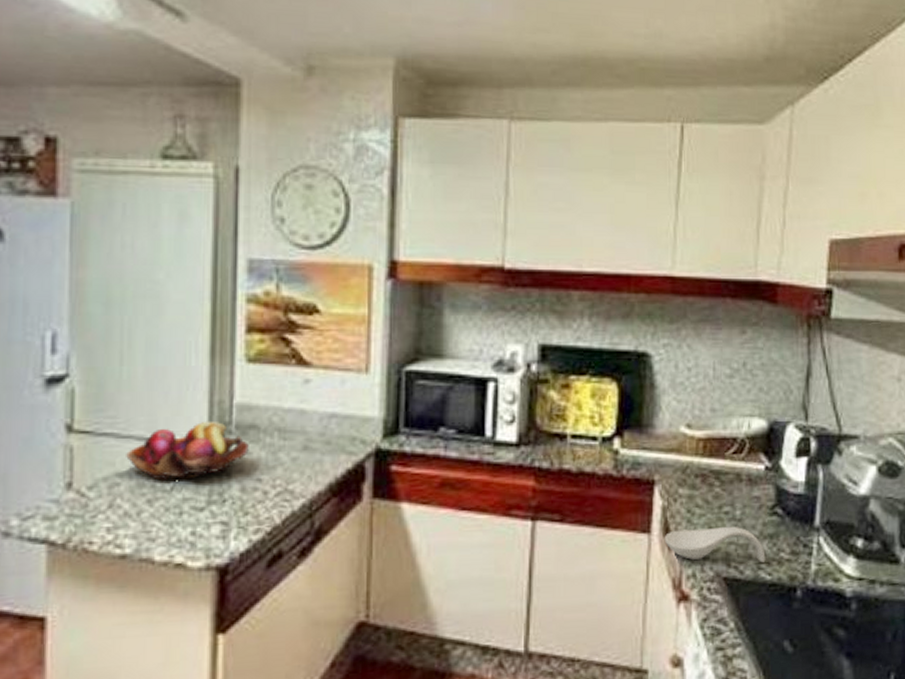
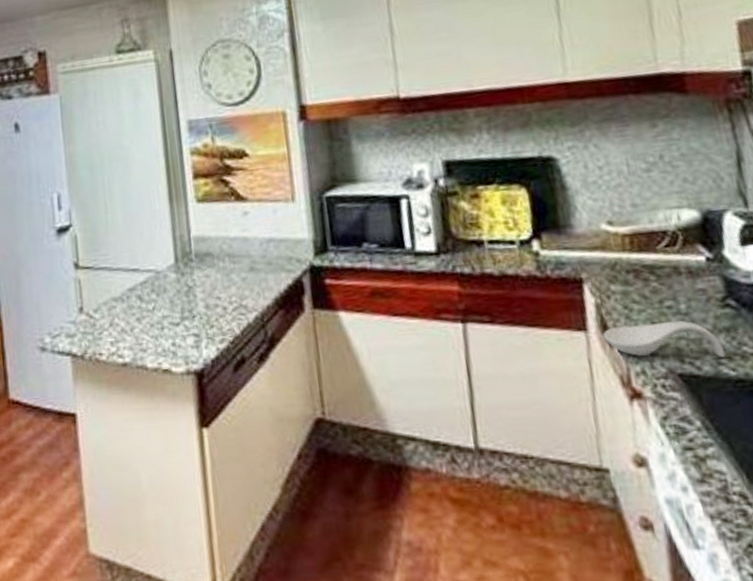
fruit basket: present [126,420,249,481] -> none [117,252,208,303]

